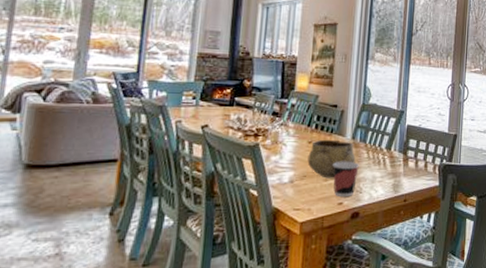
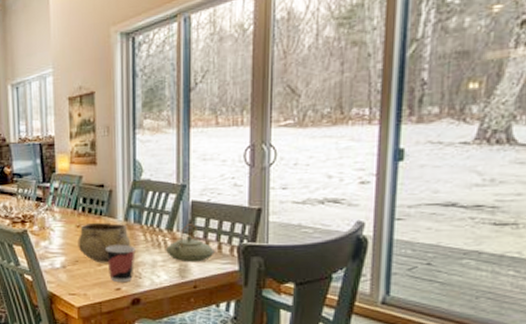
teapot: none [383,144,422,179] -> present [165,224,215,263]

